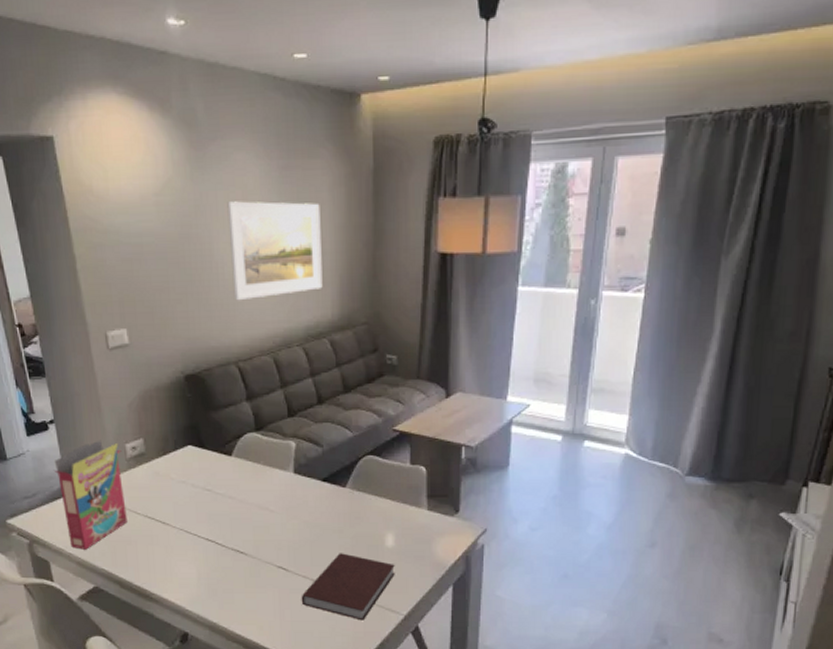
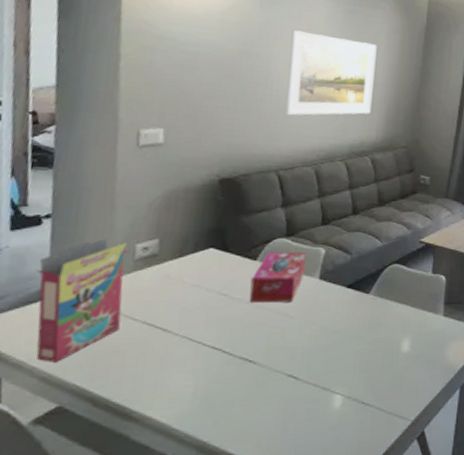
tissue box: none [230,447,278,498] -> present [249,252,306,304]
notebook: present [301,553,395,621] -> none [308,359,408,429]

